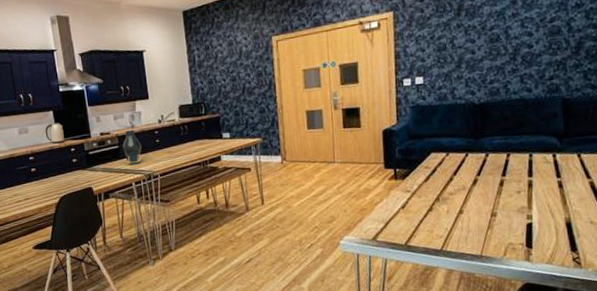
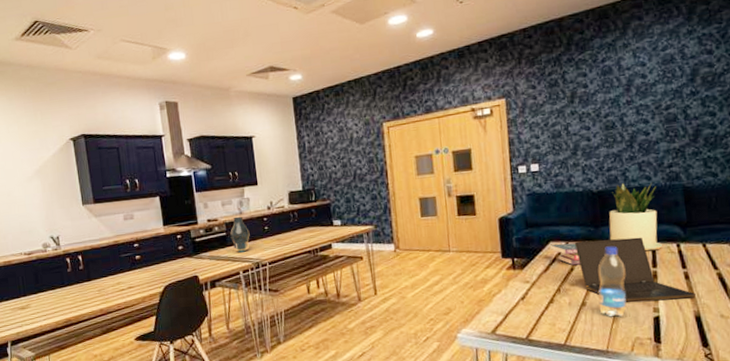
kettle: present [45,122,65,144] -> none [150,208,171,231]
books: none [431,154,459,176] -> present [549,243,580,266]
laptop: none [455,147,568,210] -> present [575,237,696,302]
bottle: none [475,156,503,224] -> present [598,246,627,317]
planter: none [488,95,540,162] -> present [609,183,663,252]

